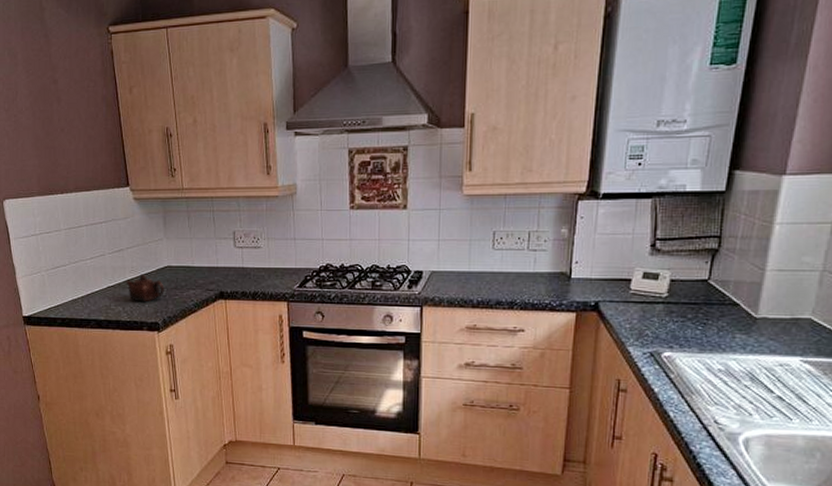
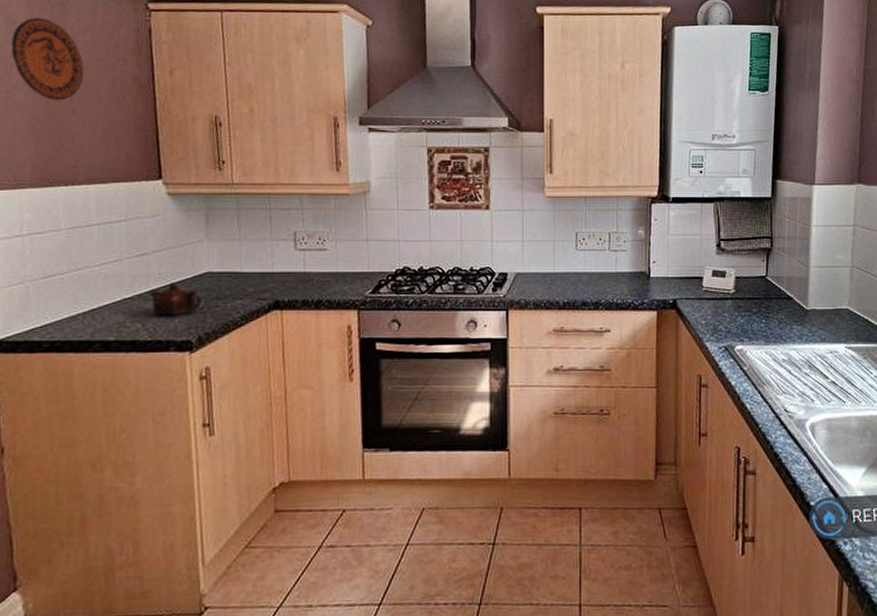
decorative plate: none [14,49,67,122] -> present [11,18,85,101]

